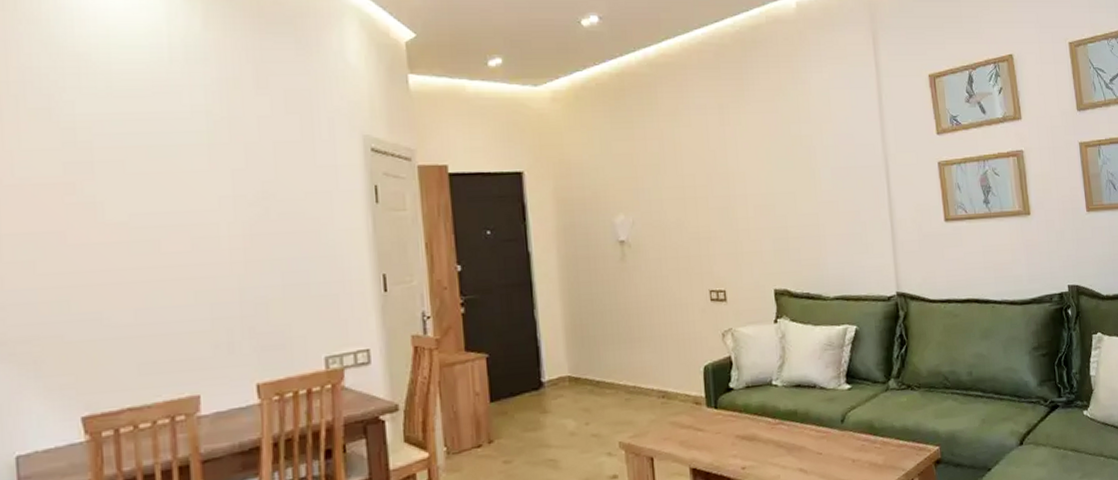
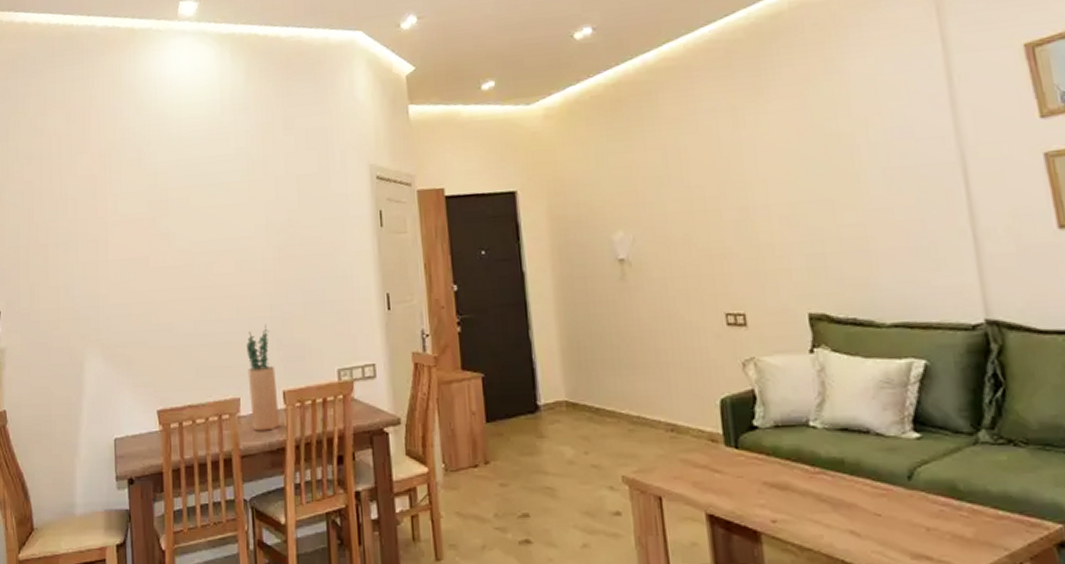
vase: none [208,309,252,432] -> present [246,324,279,431]

